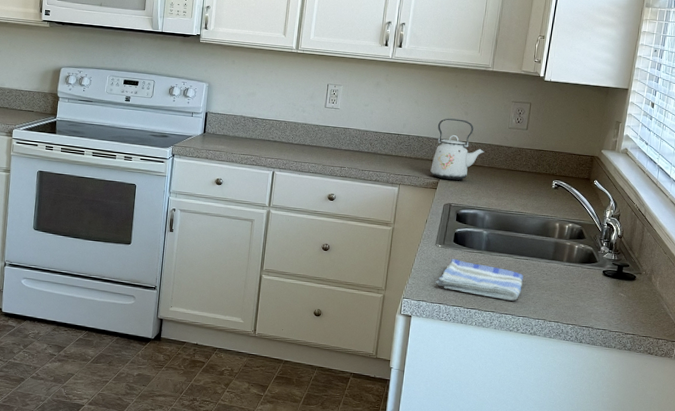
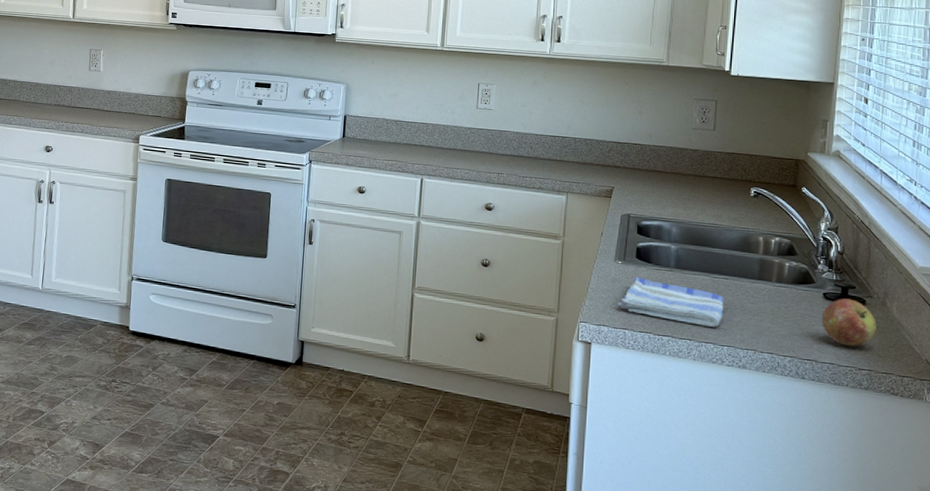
kettle: present [430,118,485,181] -> none [602,118,666,188]
apple: none [599,275,643,315] -> present [821,298,877,347]

